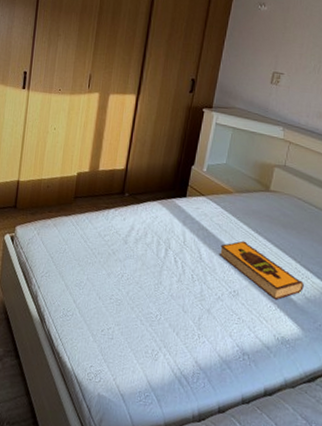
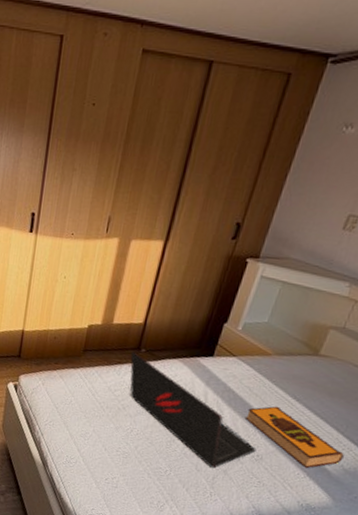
laptop: none [116,195,232,308] -> present [130,351,256,468]

